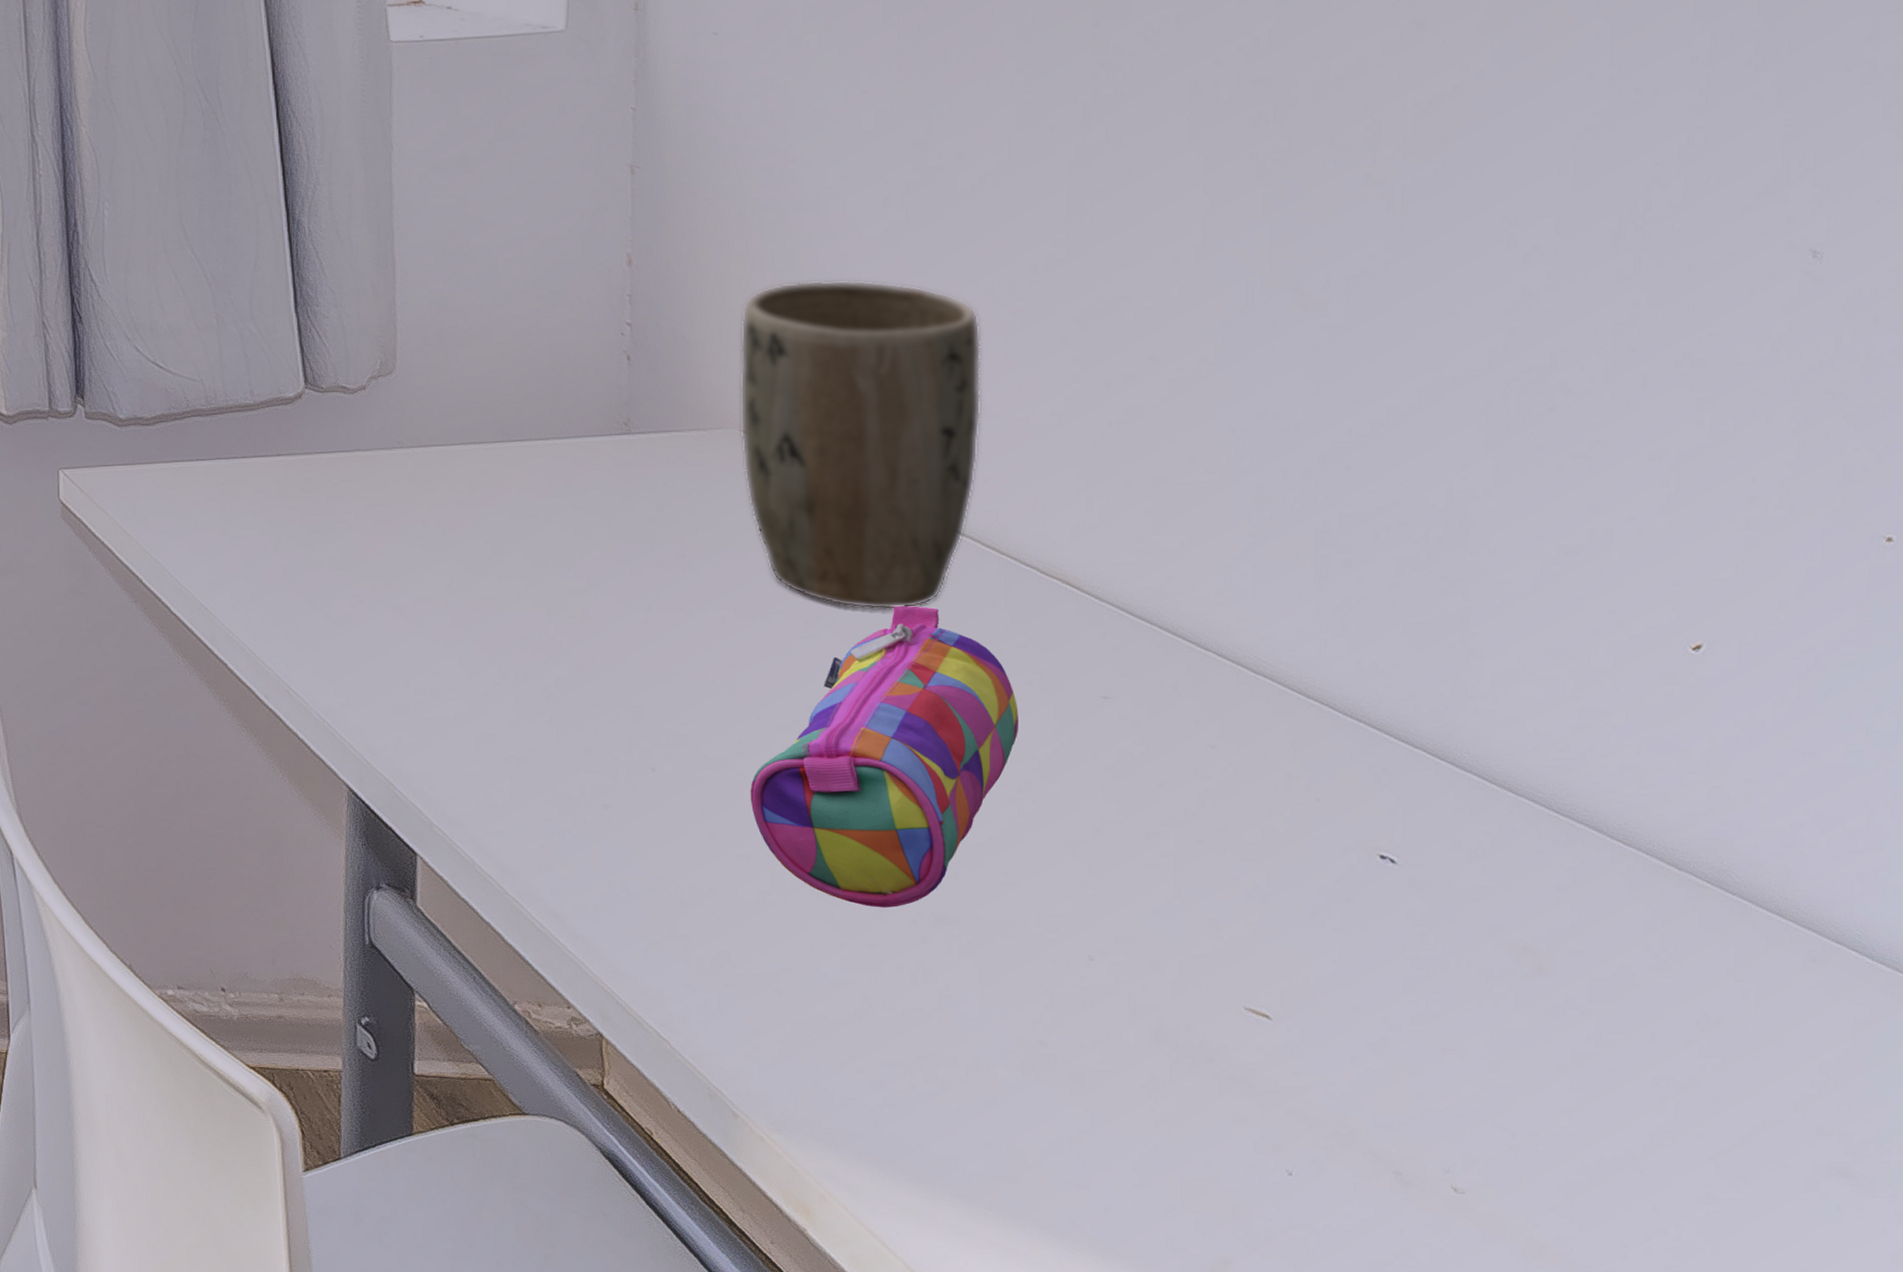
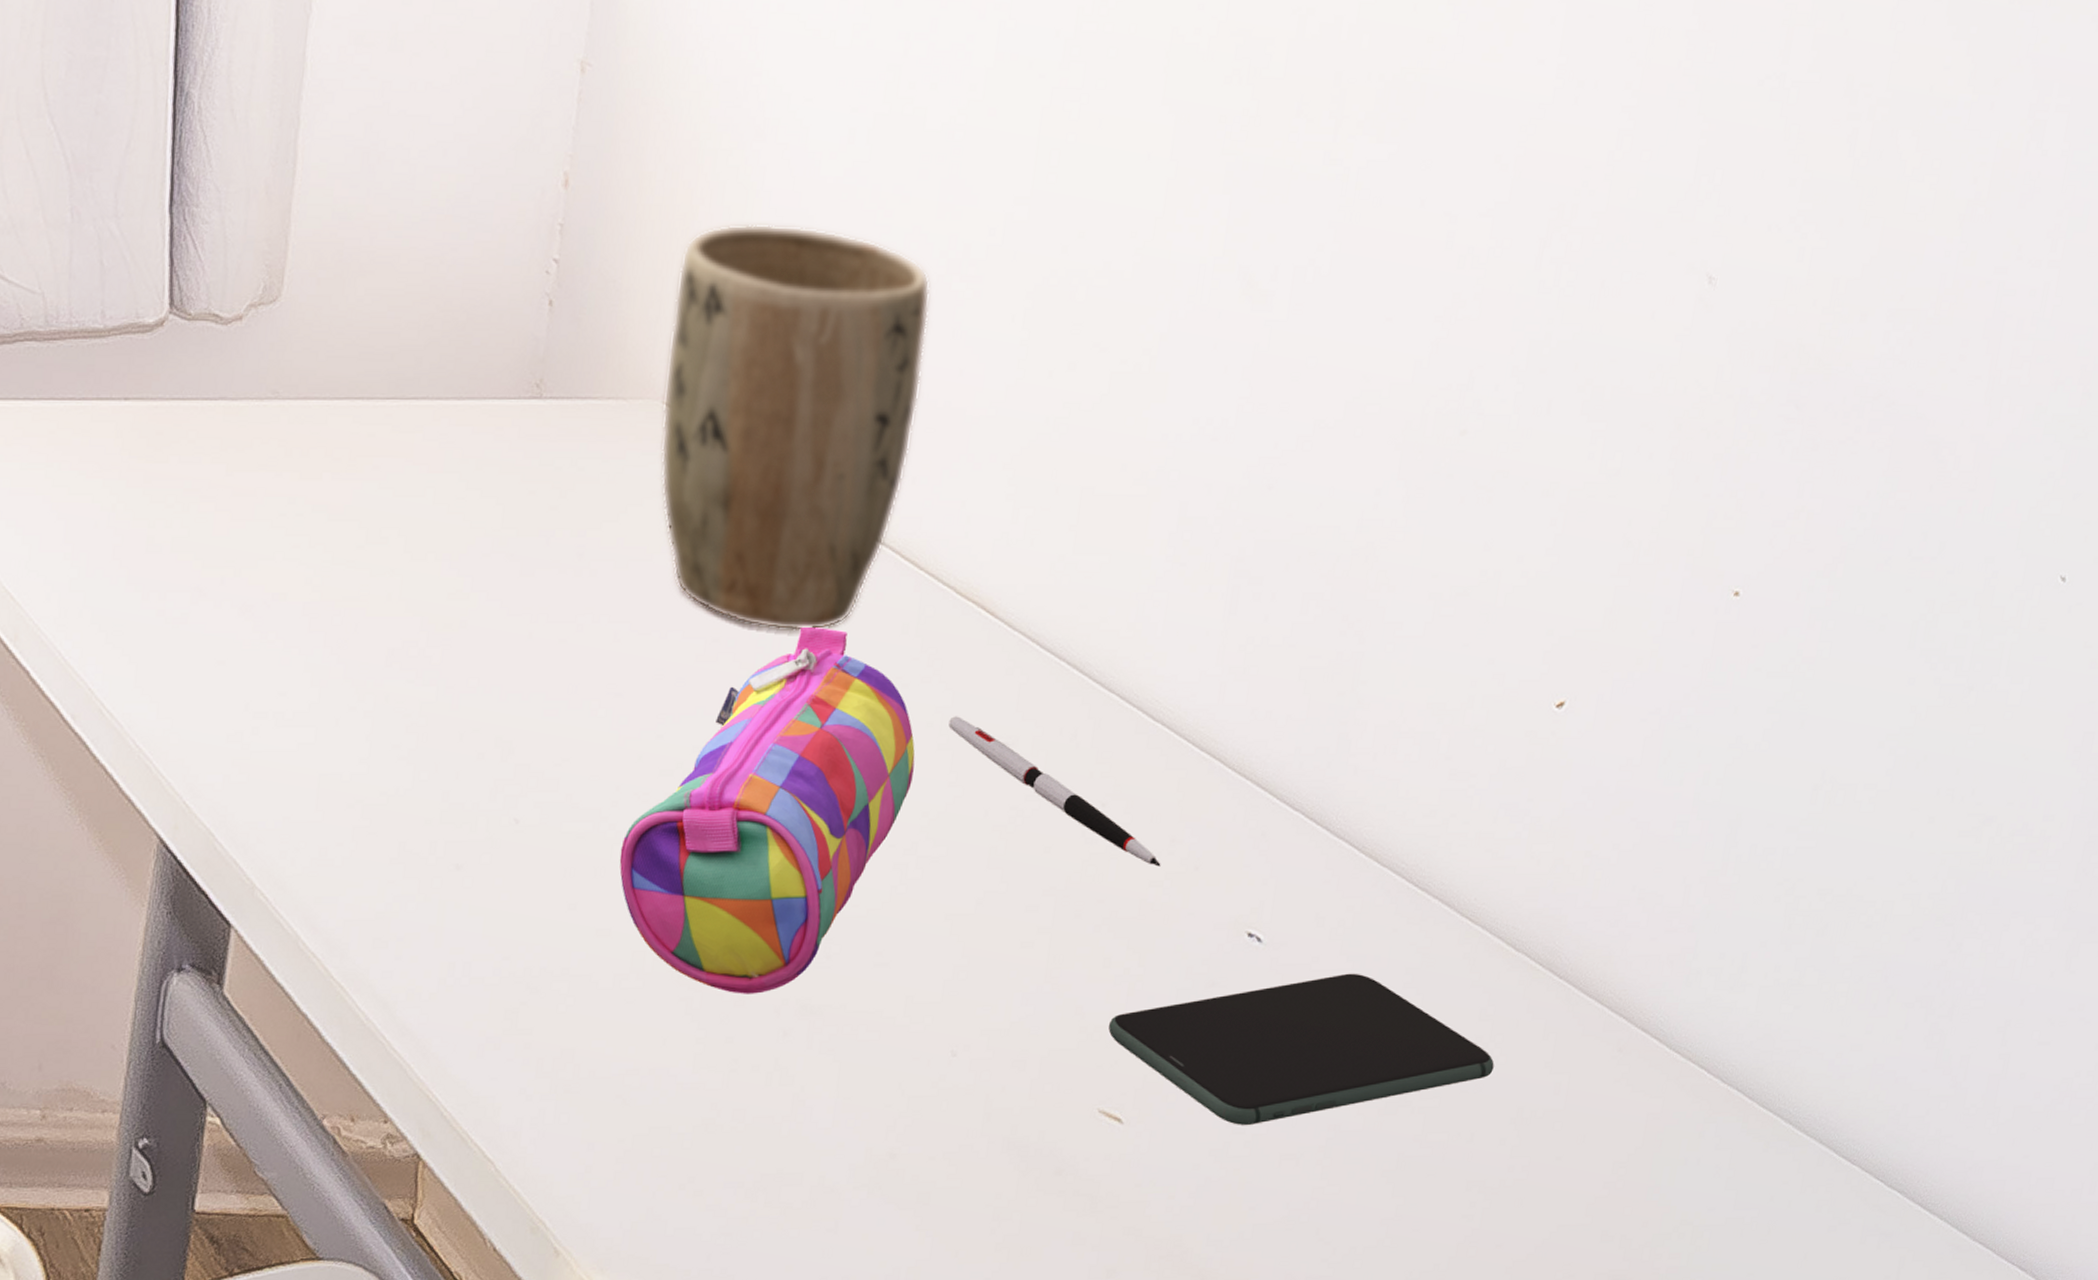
pen: none [1048,675,1280,799] -> present [948,716,1161,867]
smartphone: none [1245,890,1669,1023] -> present [1108,973,1494,1125]

